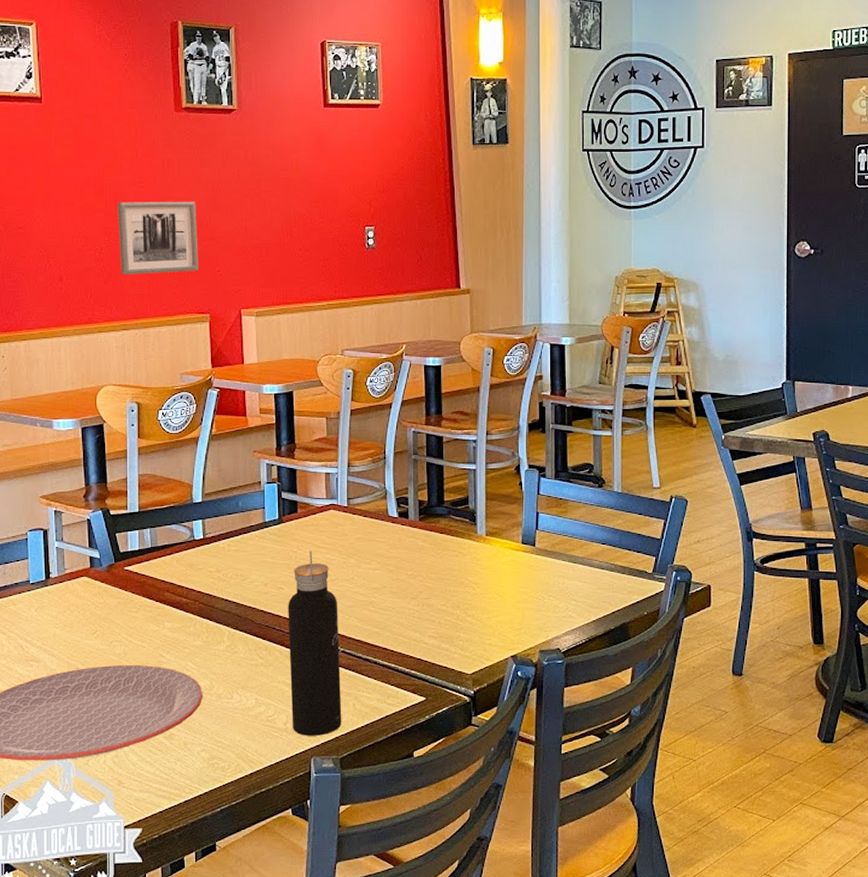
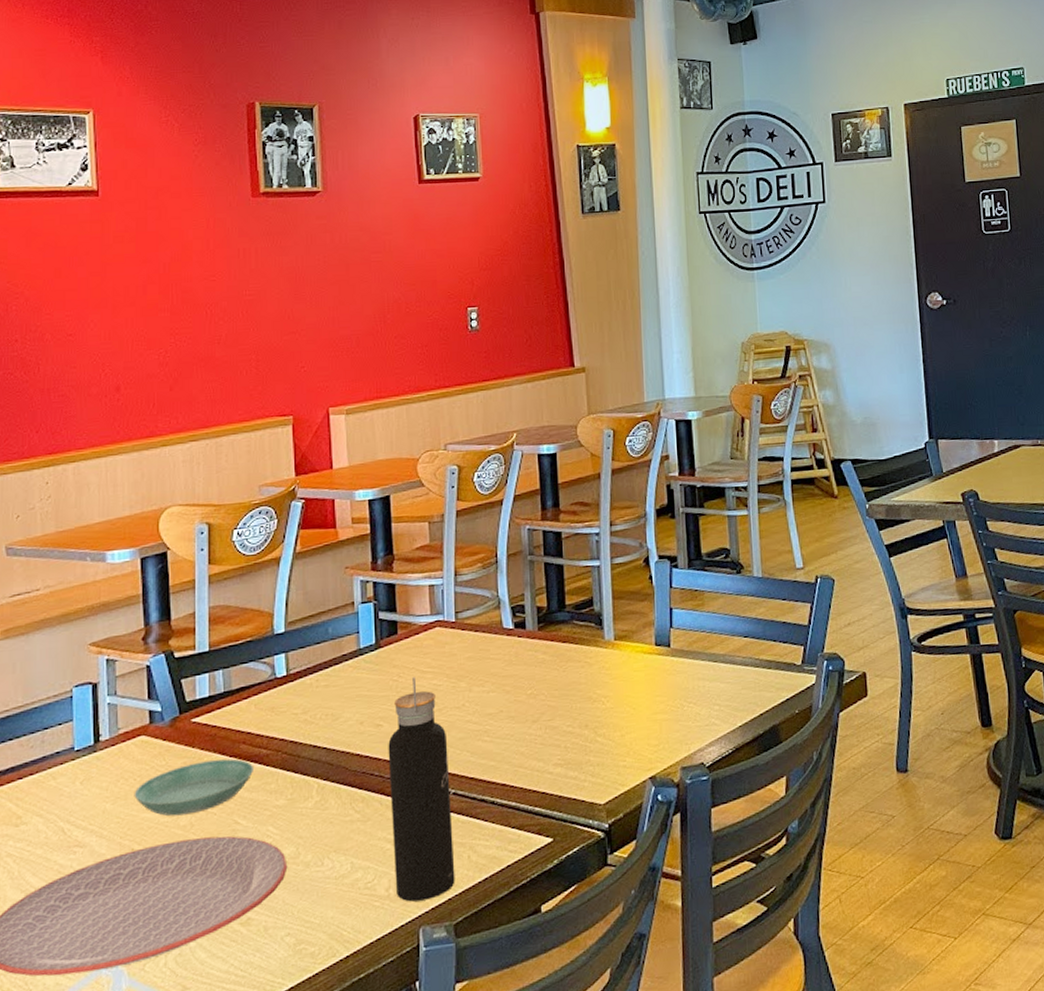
saucer: none [78,603,176,645] -> present [134,758,255,816]
wall art: present [117,201,199,275] -> none [186,292,279,379]

